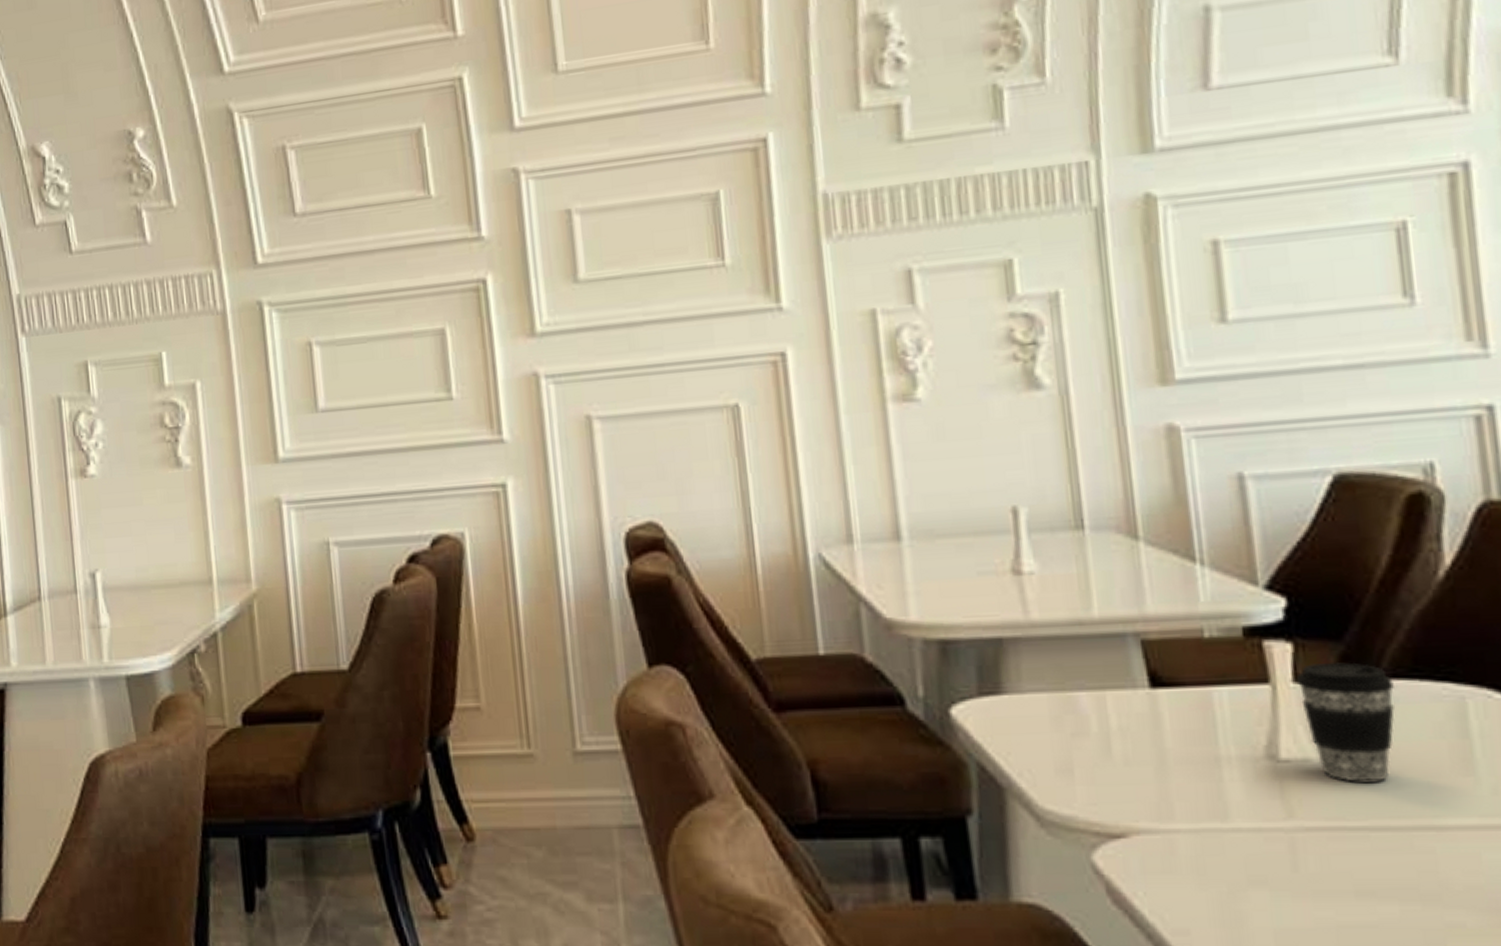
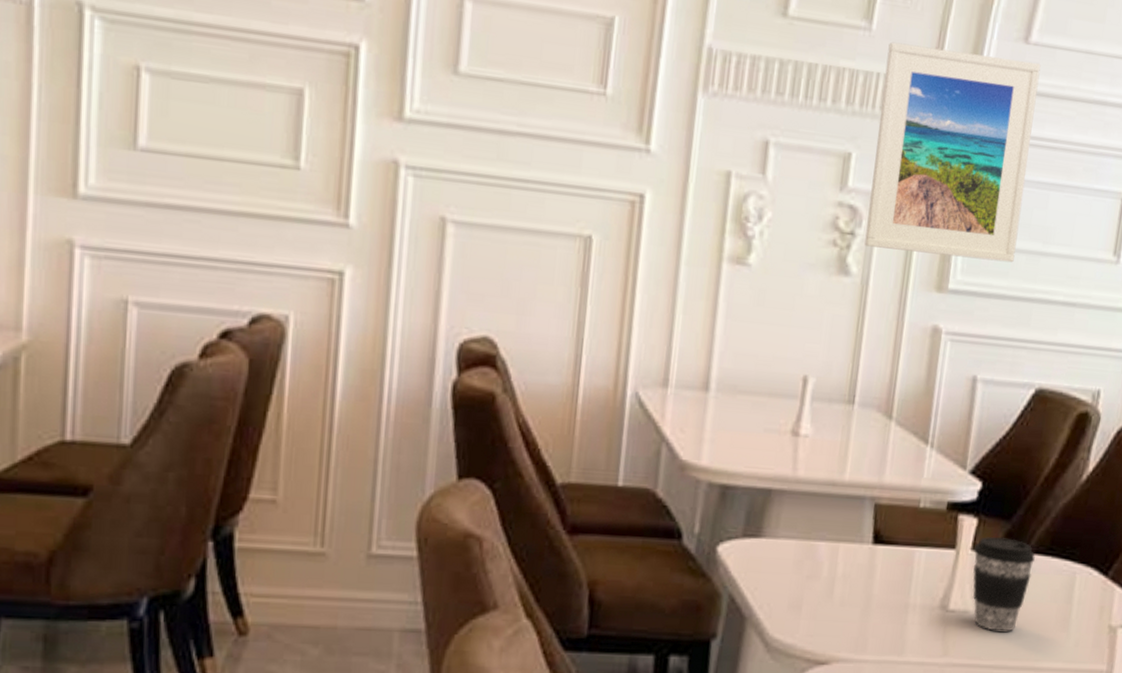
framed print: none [1029,107,1258,353] -> present [864,42,1041,263]

